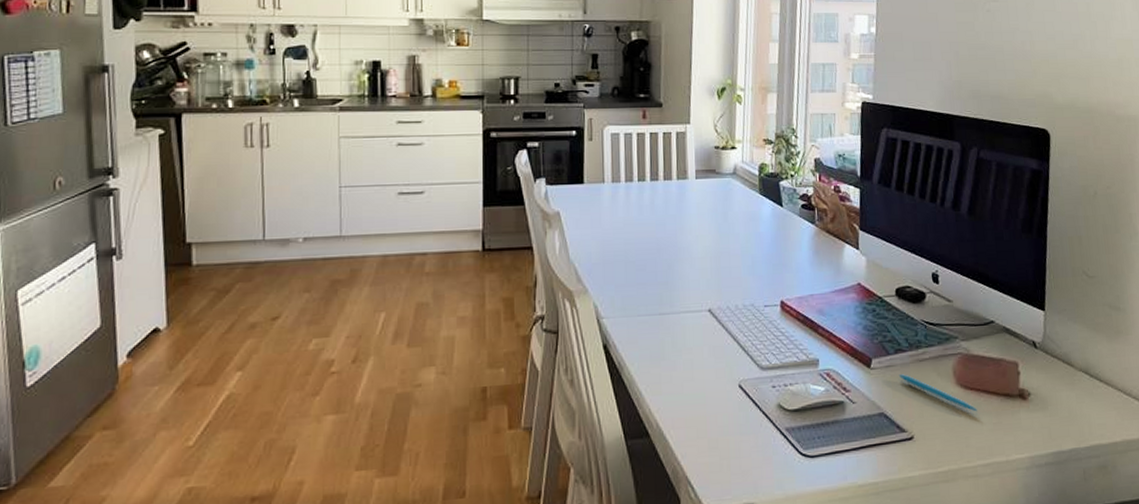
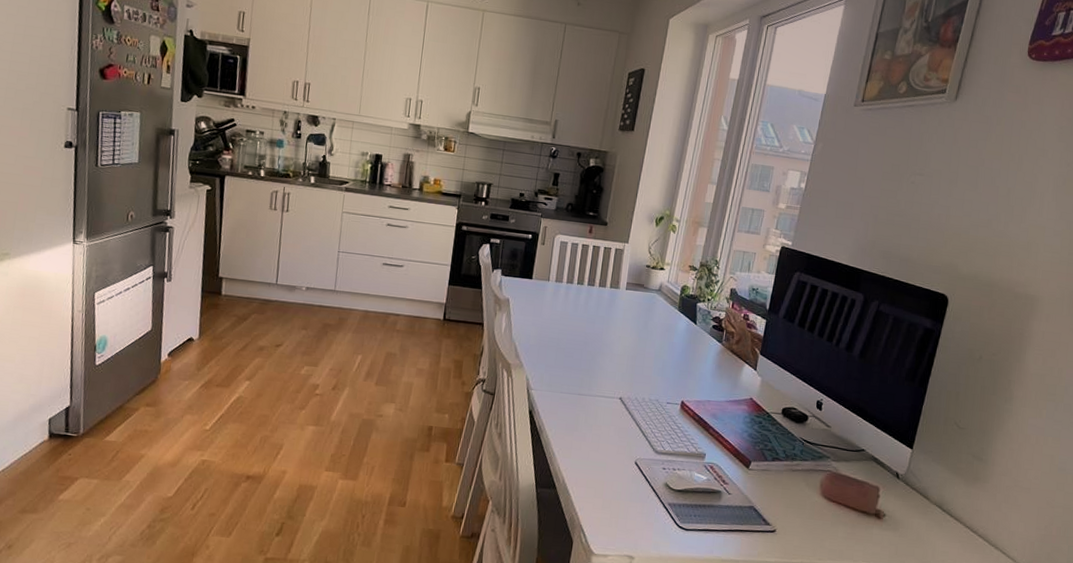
pen: present [898,374,979,412] -> none [772,478,837,521]

